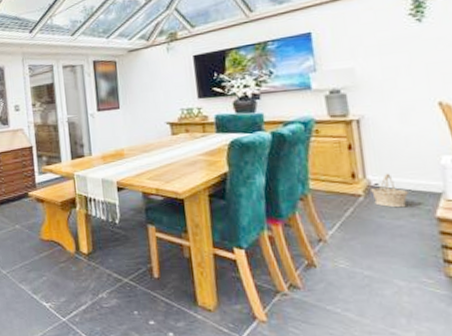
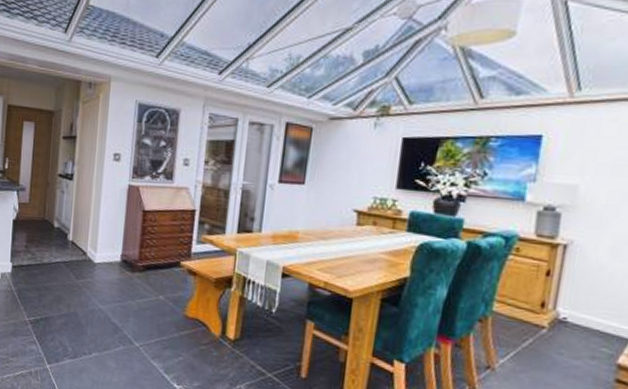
basket: present [371,173,408,208] -> none [557,308,596,348]

